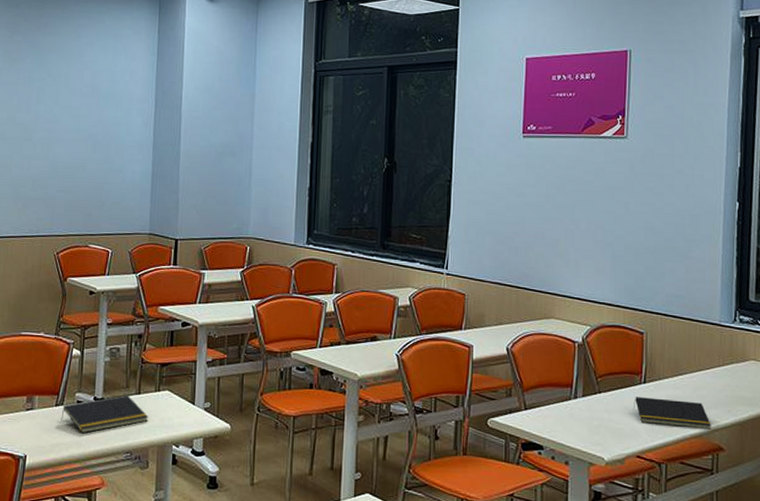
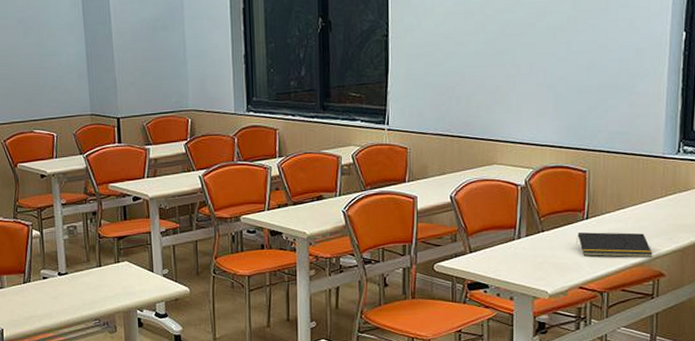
notepad: present [61,394,149,434] -> none [30,268,112,306]

